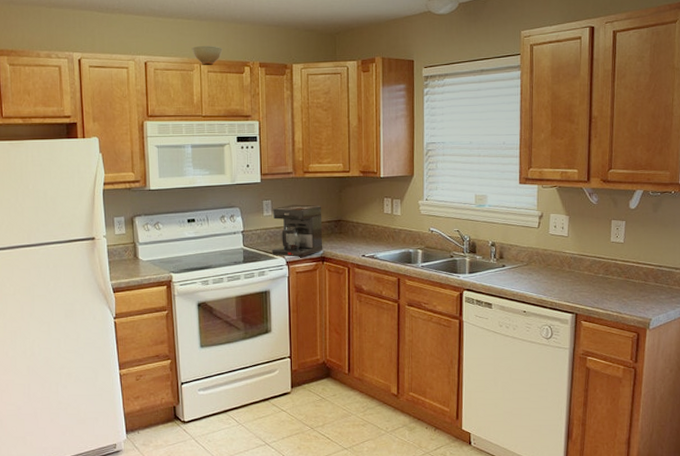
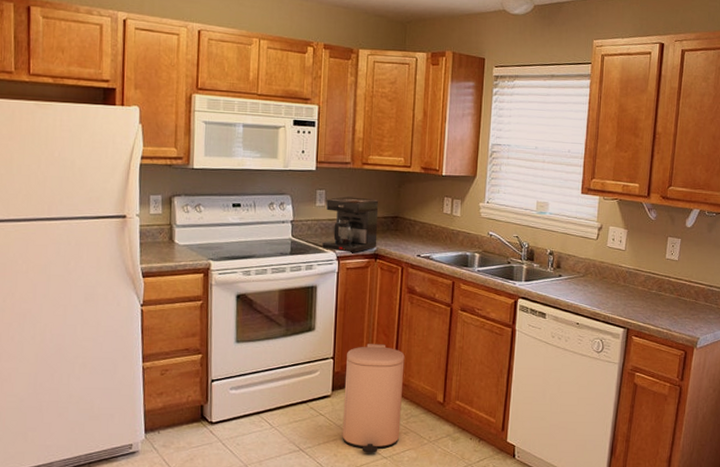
bowl: present [191,46,223,66] -> none [251,19,285,42]
pedal bin: none [302,342,358,445] -> present [342,344,405,453]

